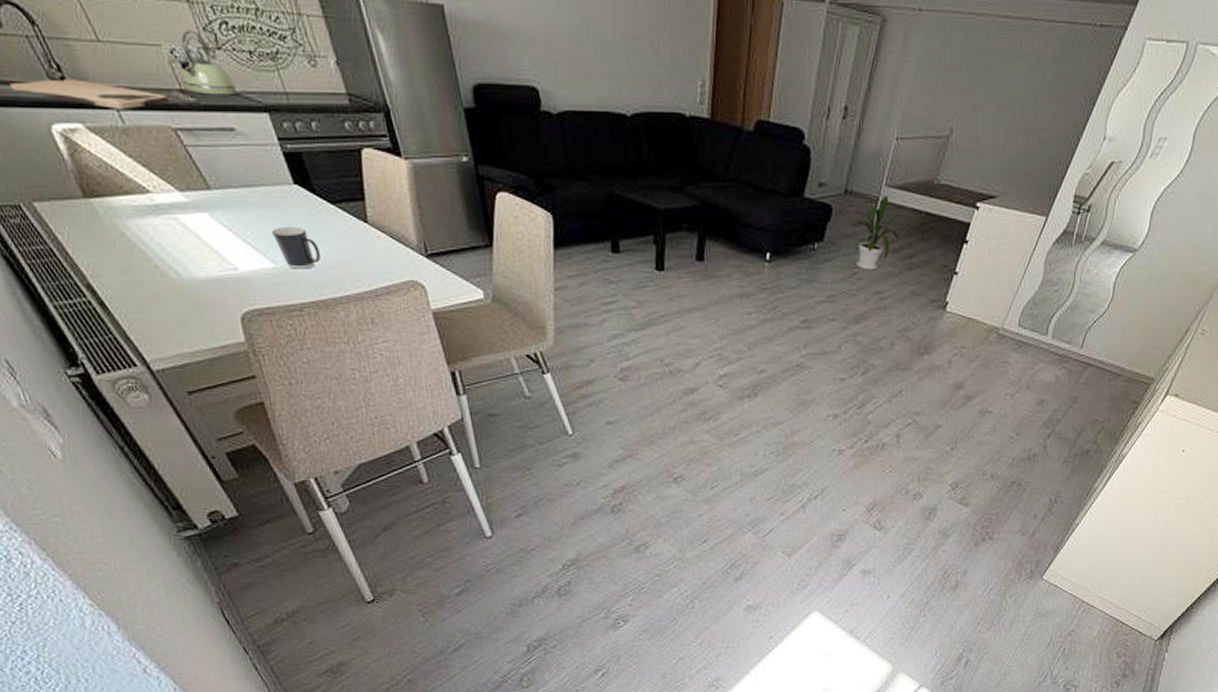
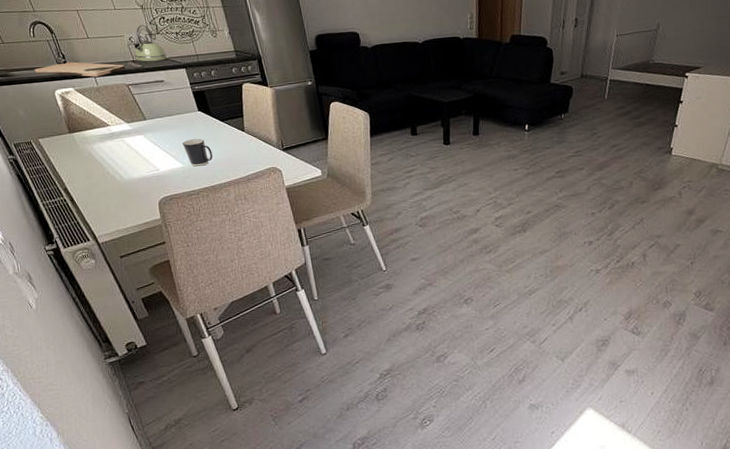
house plant: present [852,196,904,272] -> none [589,76,629,131]

